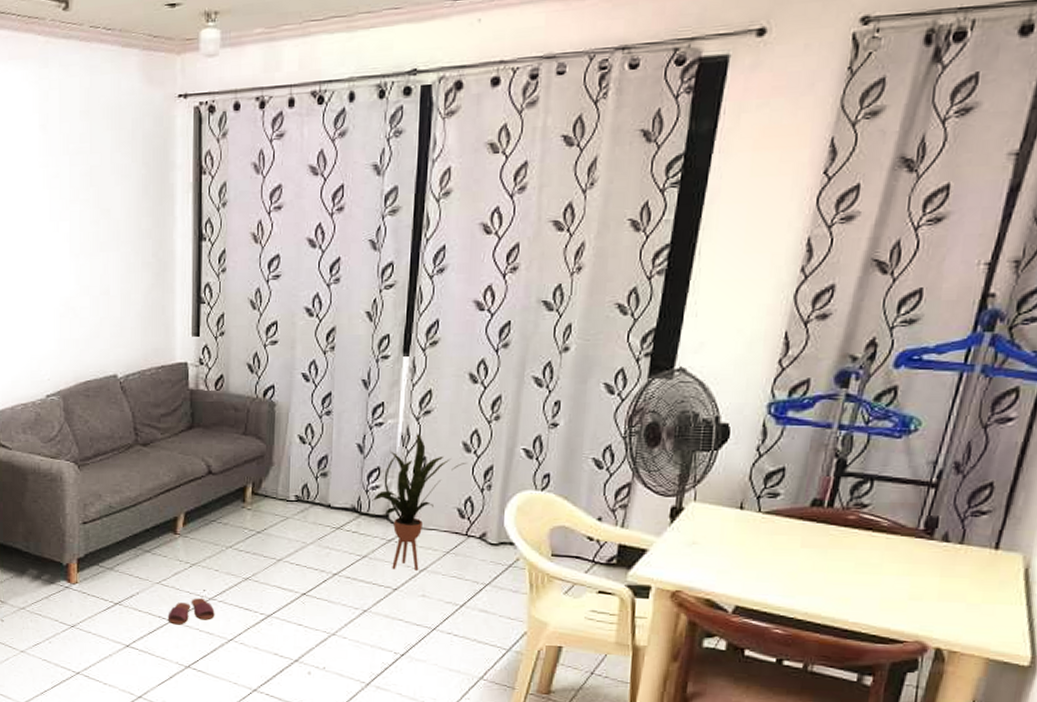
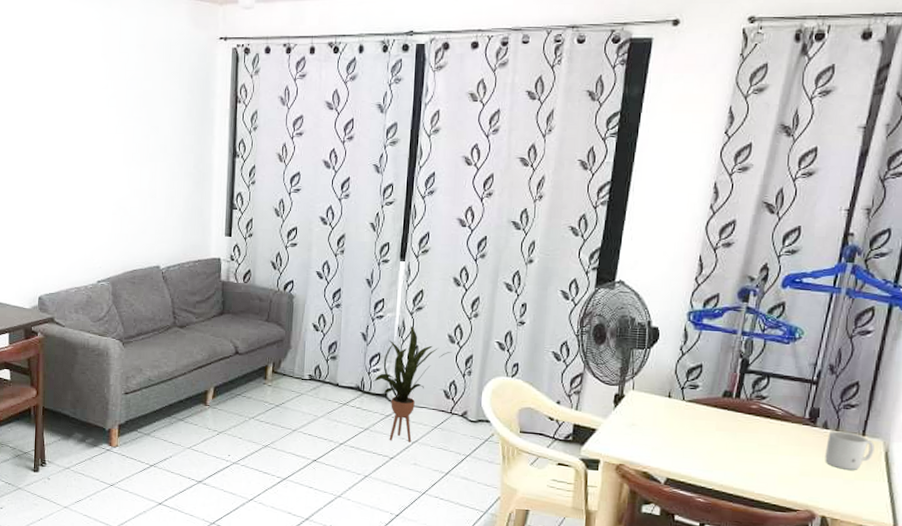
slippers: present [167,597,215,625] -> none [196,461,238,486]
mug: none [943,544,1011,592] -> present [825,431,875,470]

